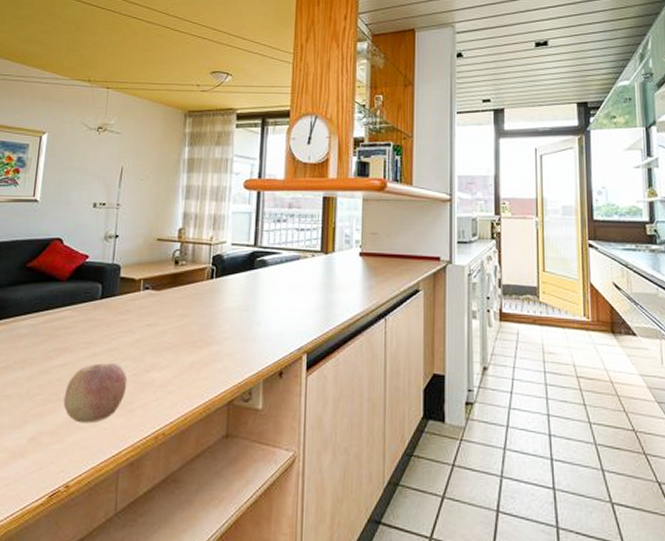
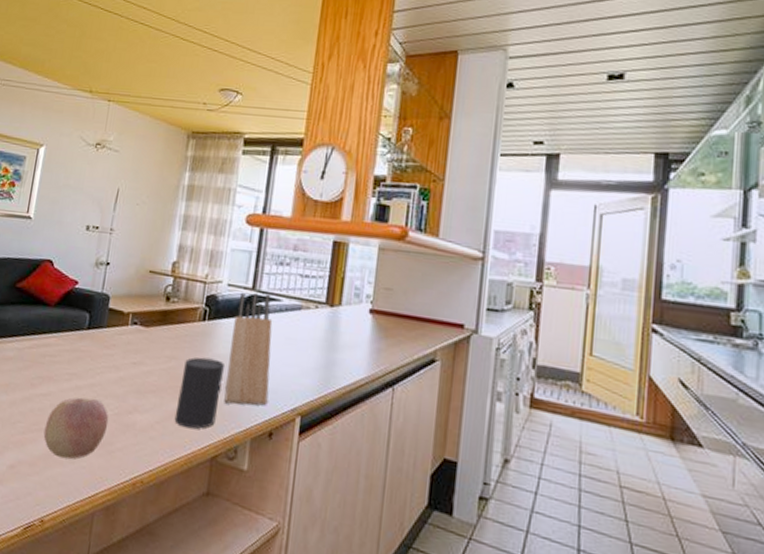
cup: none [190,312,234,379] -> present [174,357,224,429]
knife block: none [236,249,276,351] -> present [224,292,273,406]

